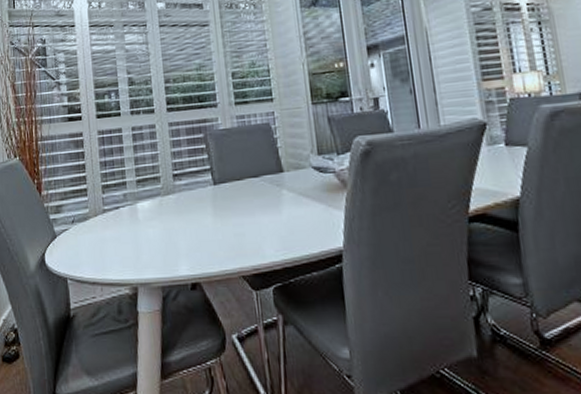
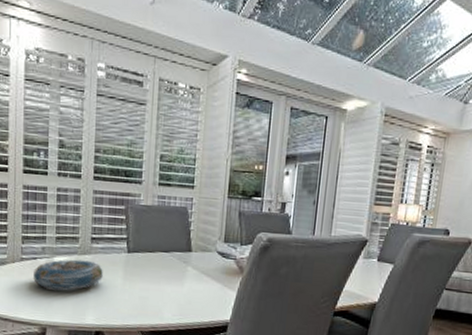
decorative bowl: none [117,200,191,241] -> present [34,259,103,291]

